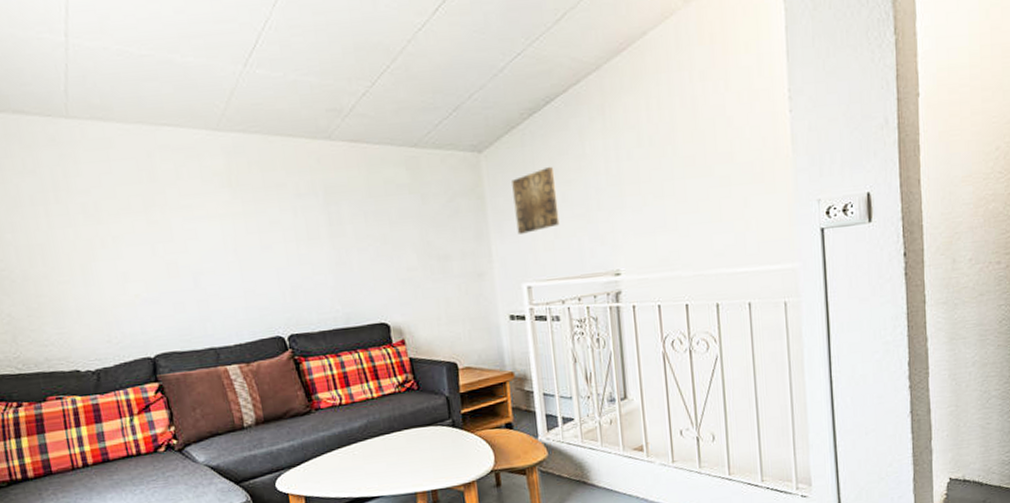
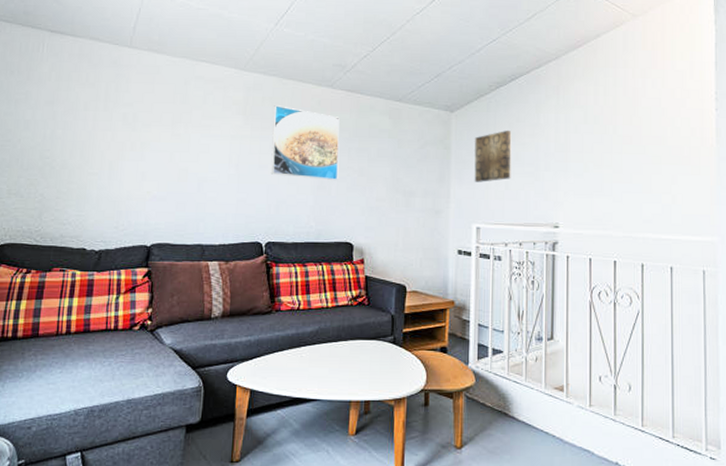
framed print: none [264,170,359,256] -> present [270,105,340,180]

